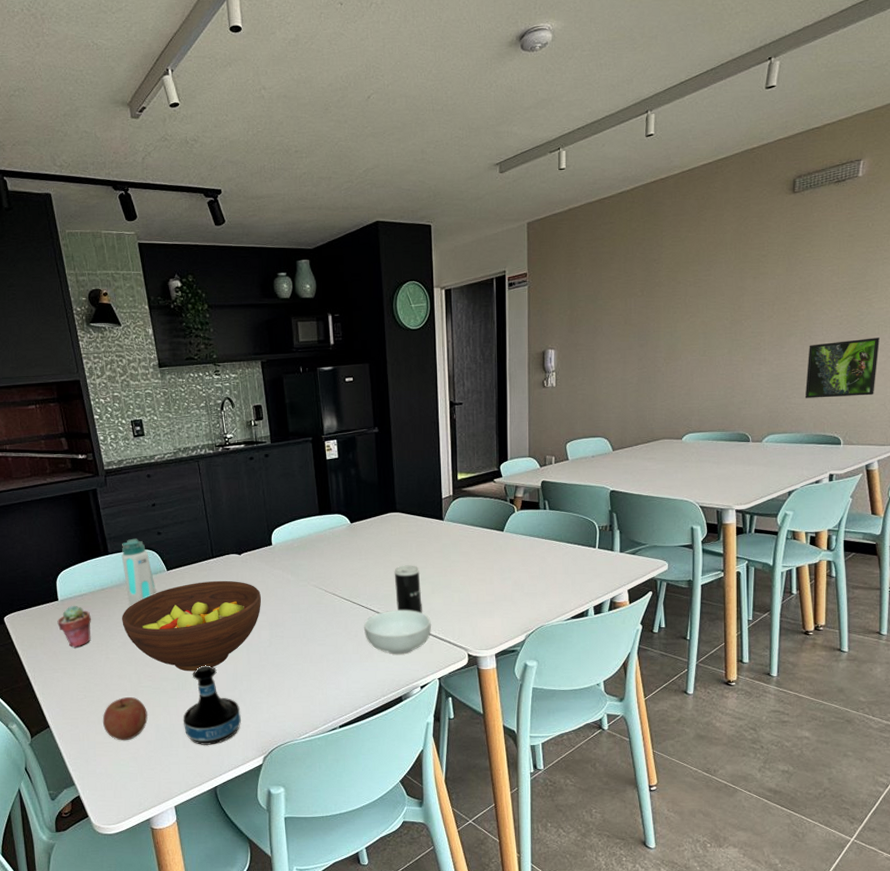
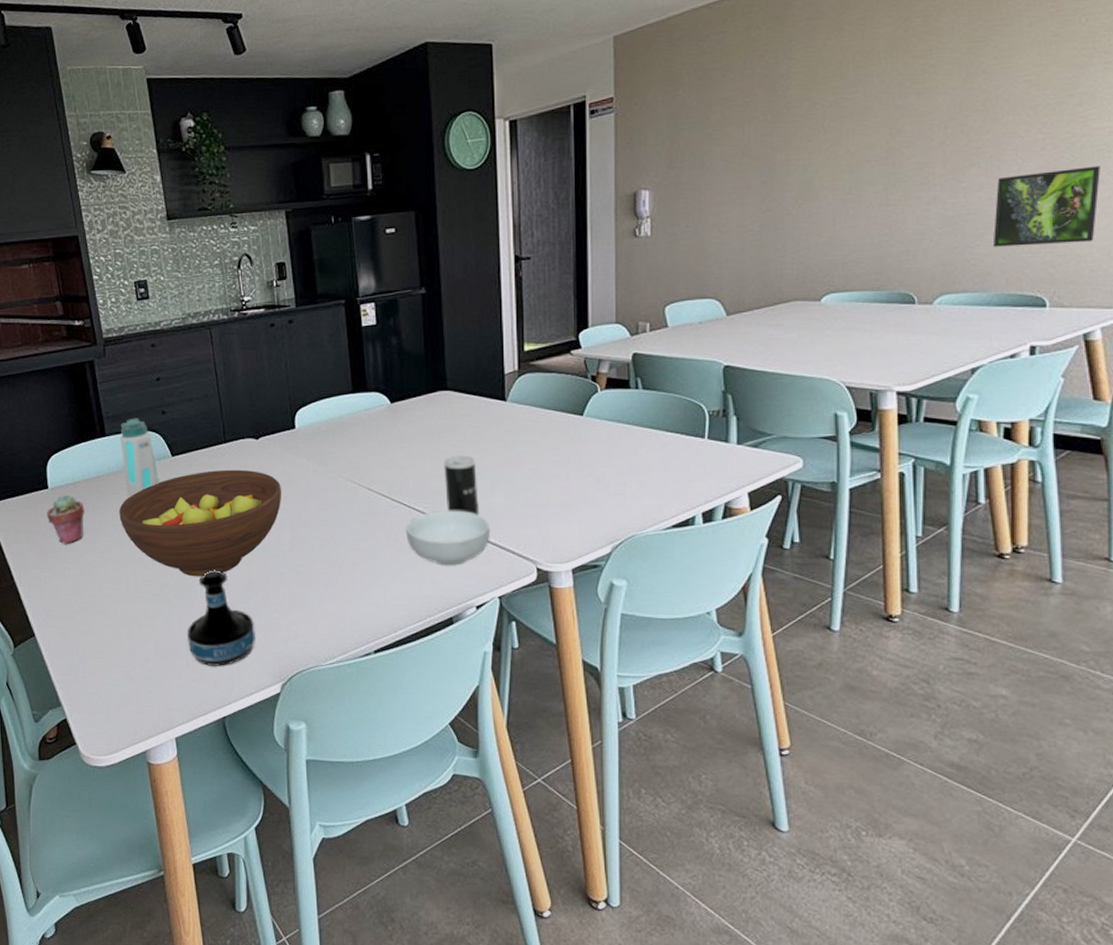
apple: present [102,697,148,741] -> none [94,605,146,656]

